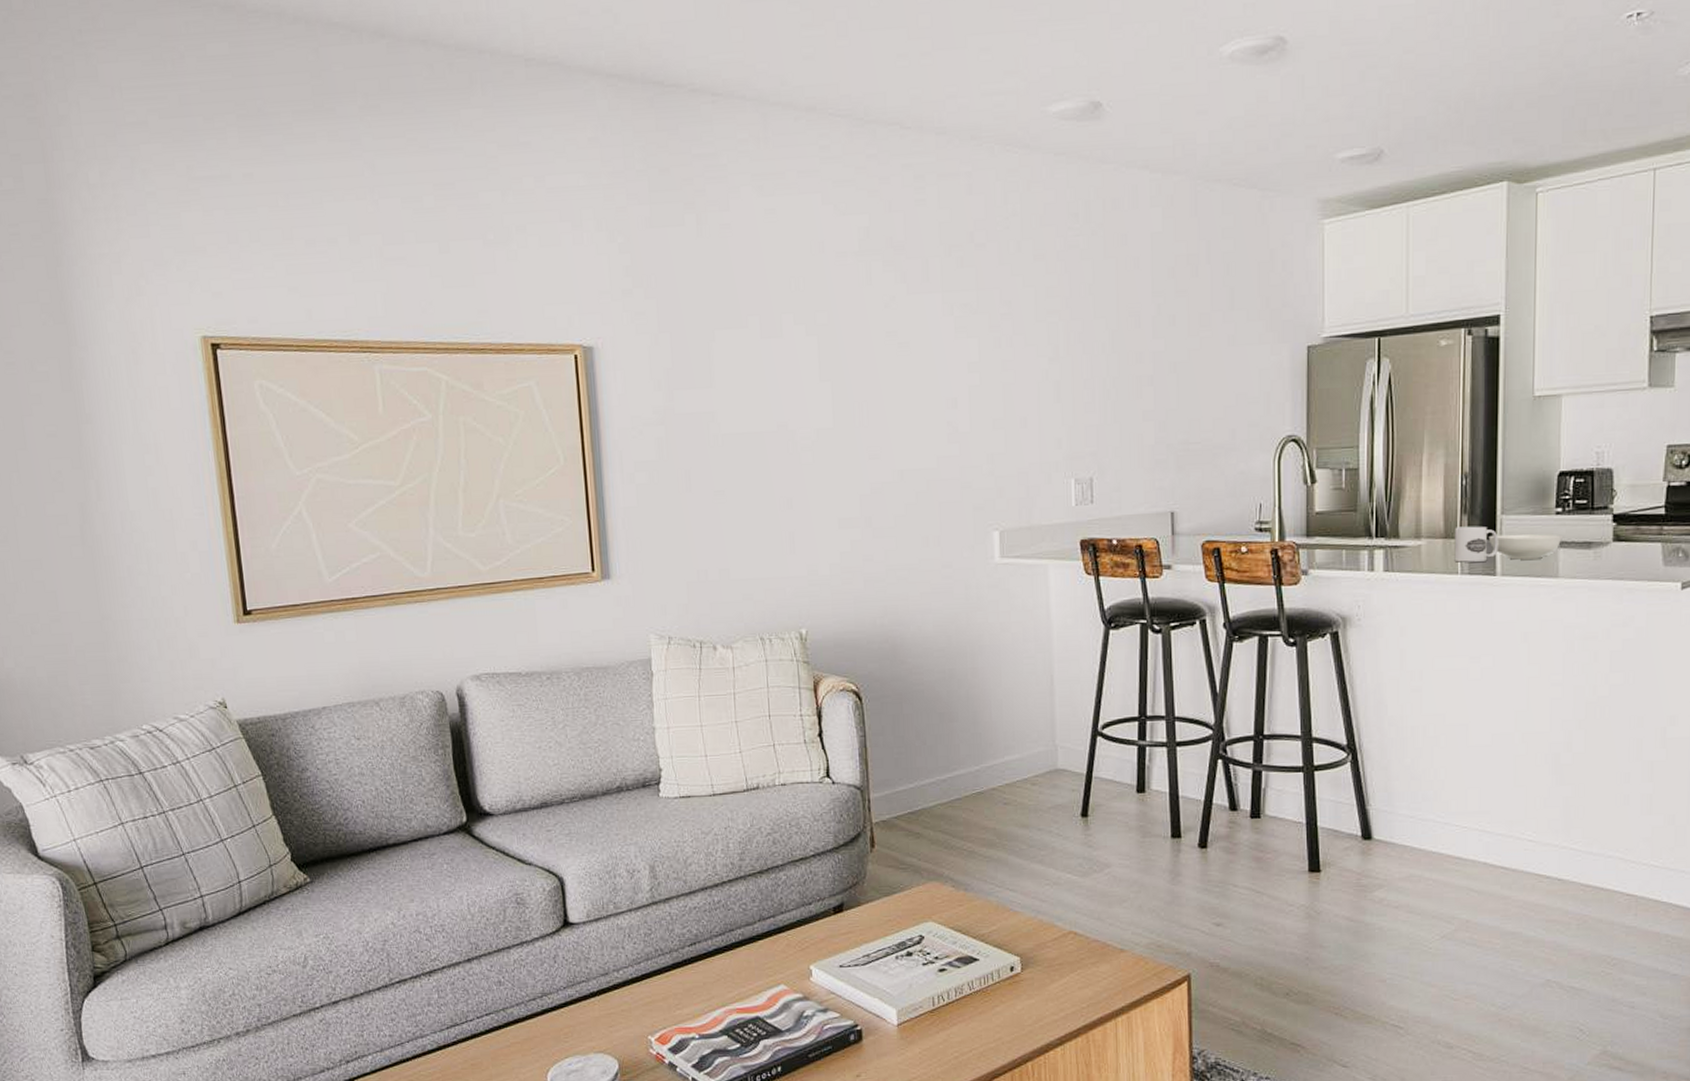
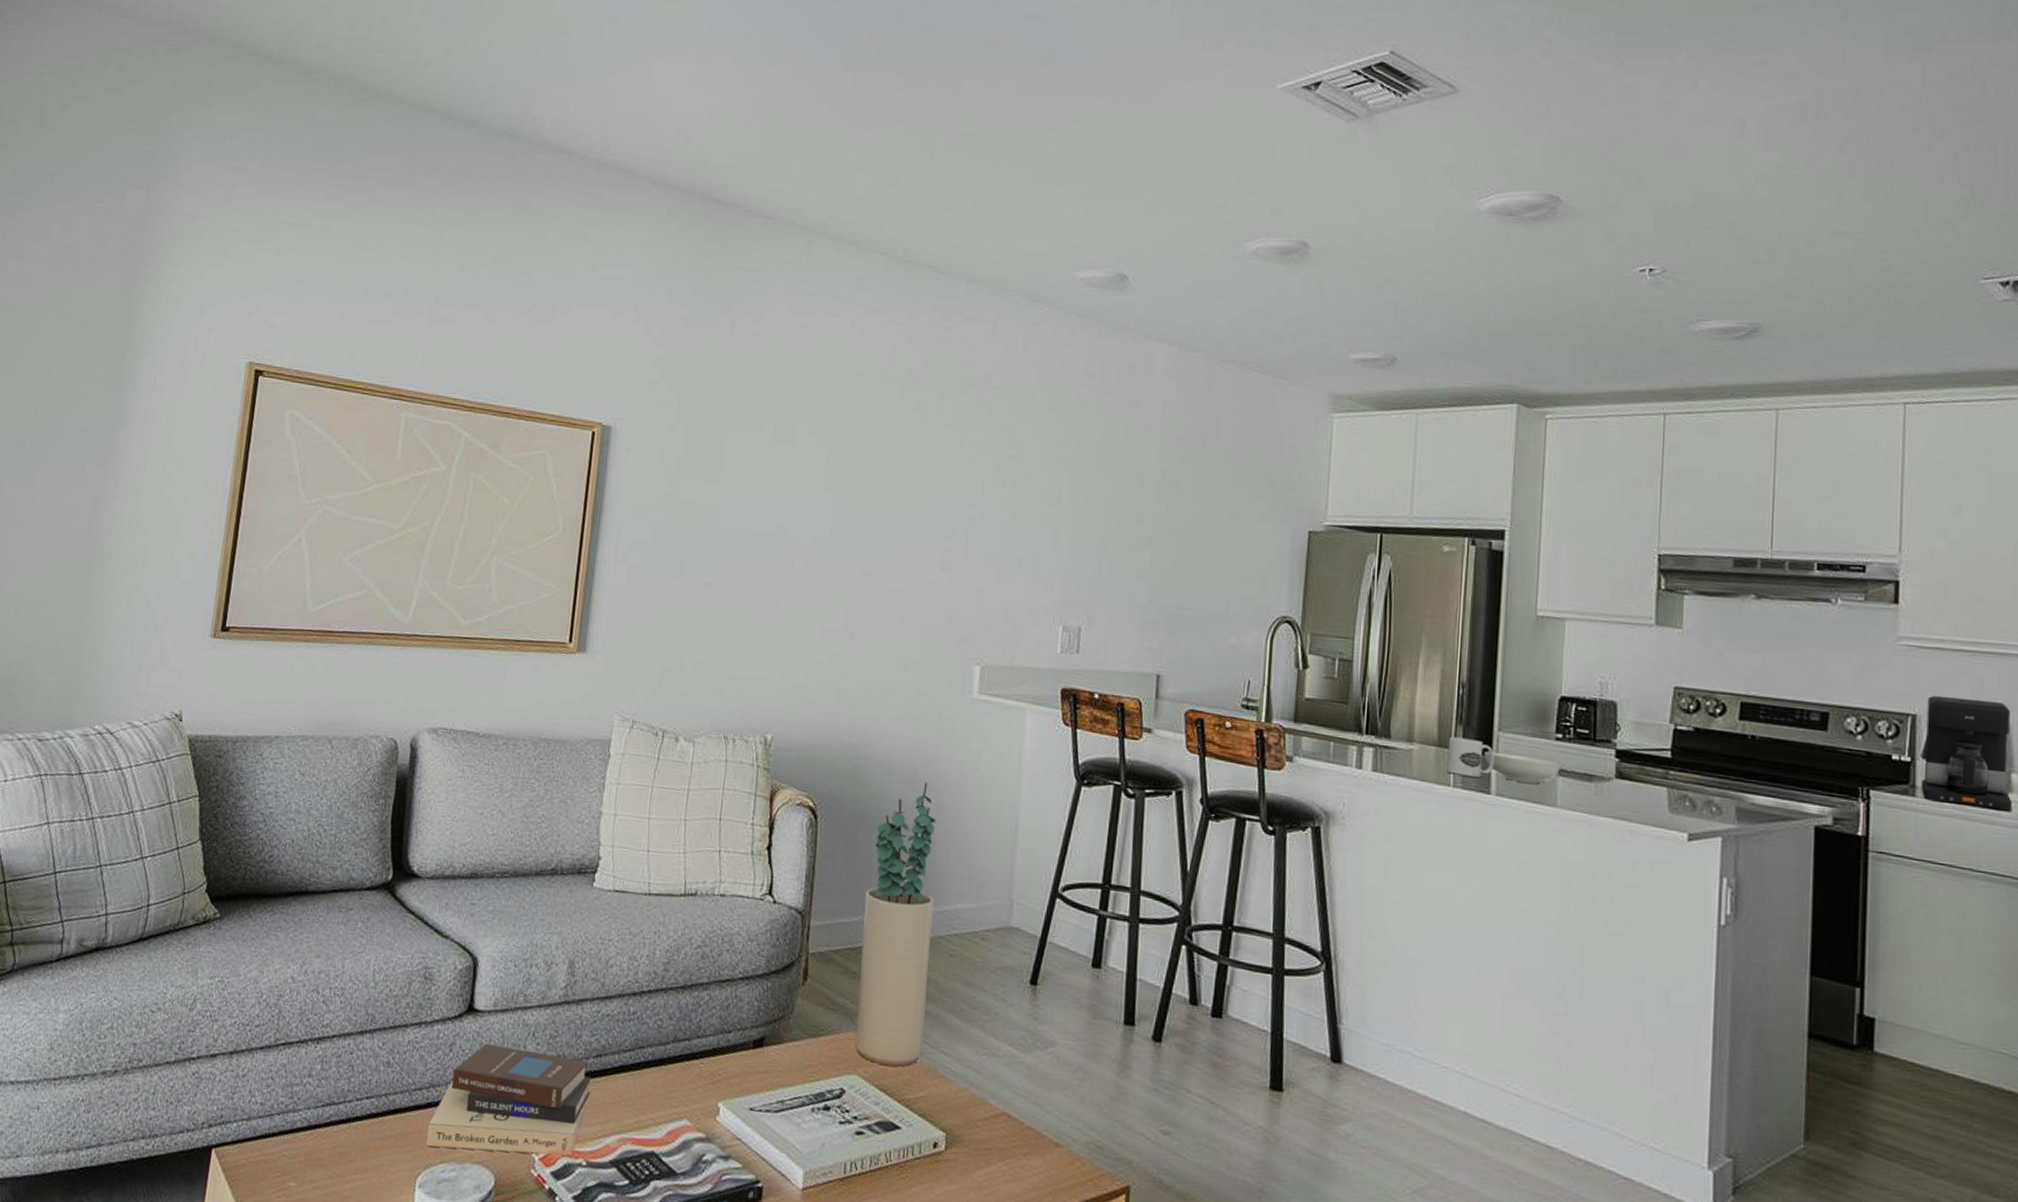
books: none [547,950,692,1046] -> present [425,1043,592,1157]
vase: none [918,650,990,909] -> present [854,782,936,1067]

